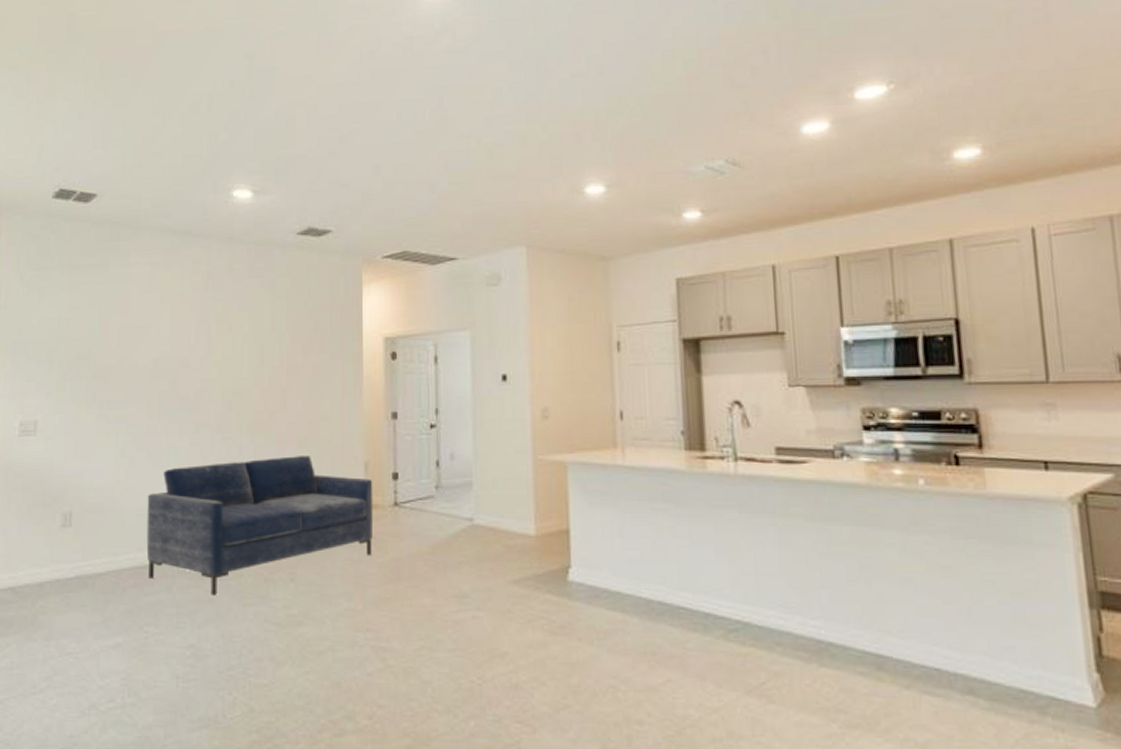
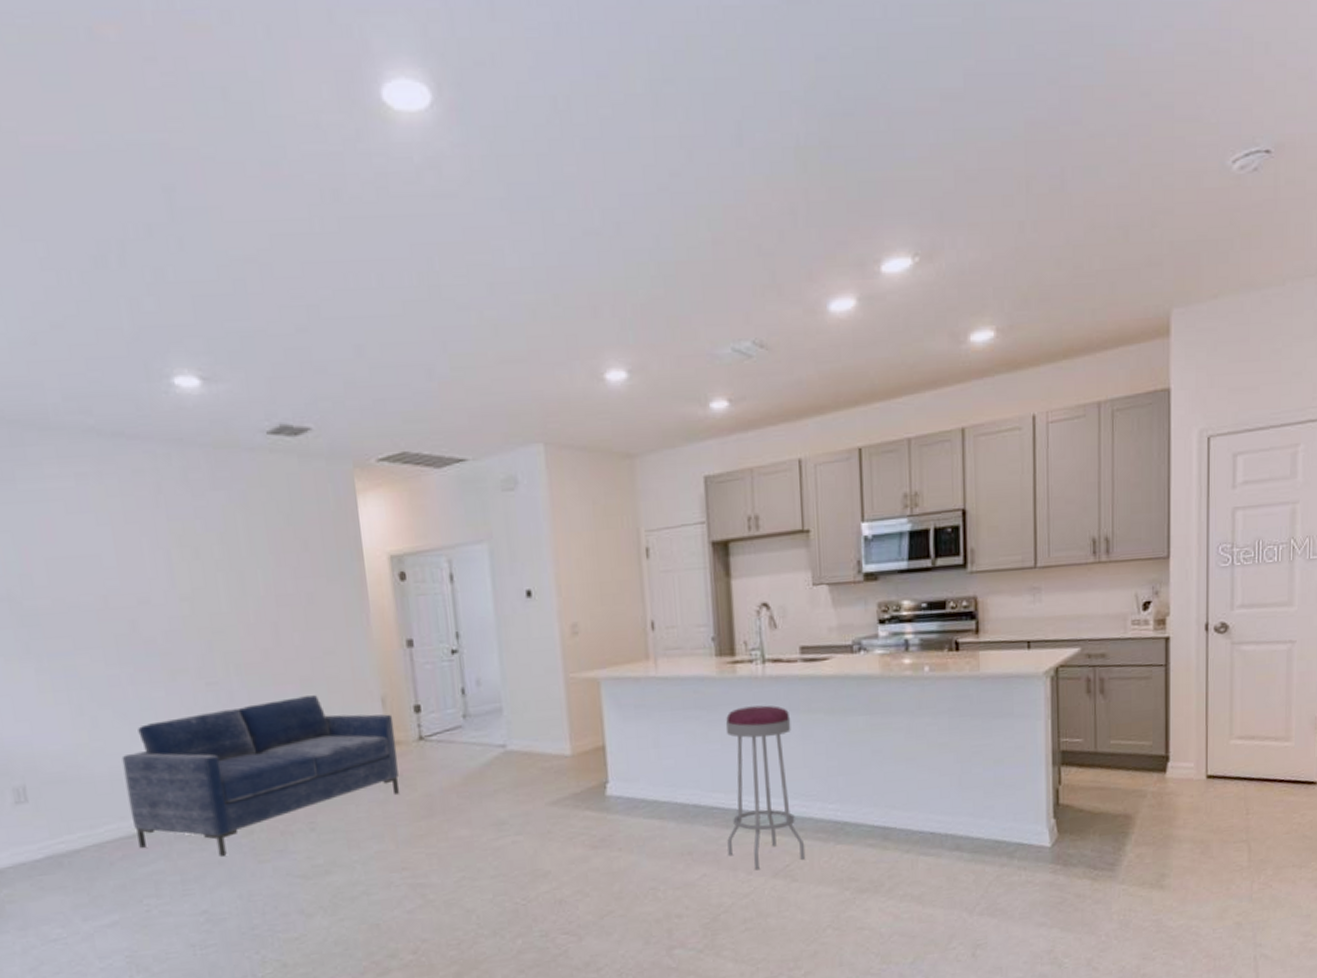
bar stool: none [694,504,784,684] -> present [725,705,806,870]

